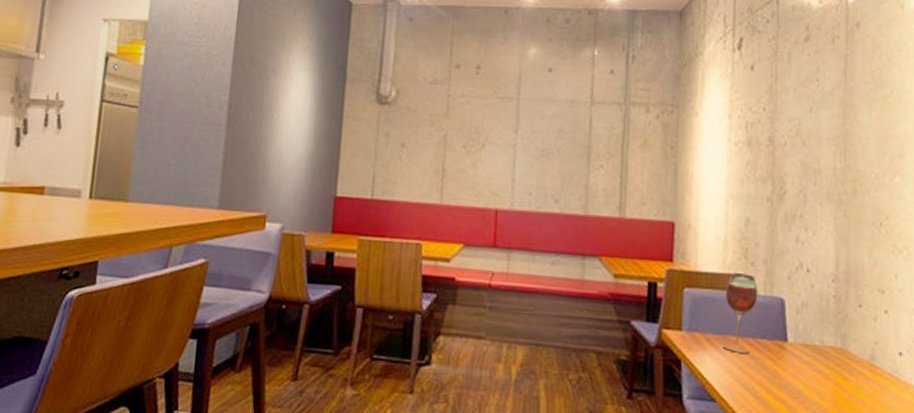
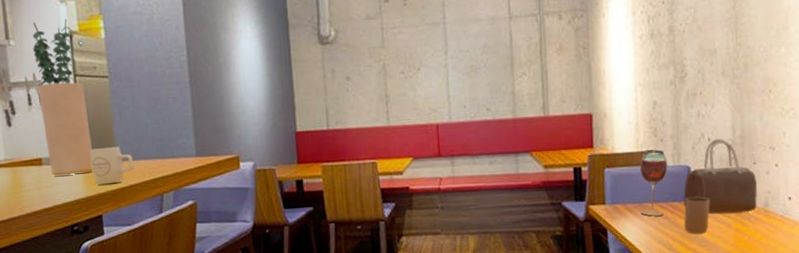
vase: none [51,38,109,211] -> present [32,18,93,176]
mug: none [97,184,147,227] -> present [89,146,135,185]
cup: none [772,335,805,384] -> present [683,197,710,235]
handbag: none [774,270,863,365] -> present [683,138,758,215]

